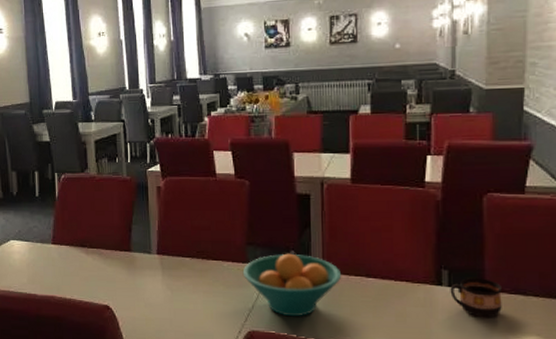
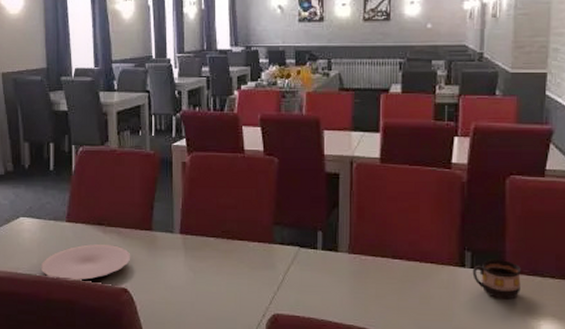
plate: none [31,264,112,298] -> present [41,243,131,281]
fruit bowl: present [242,253,342,317] -> none [268,233,369,300]

